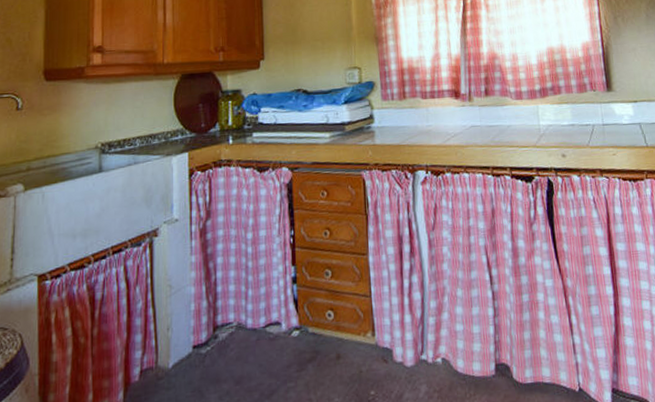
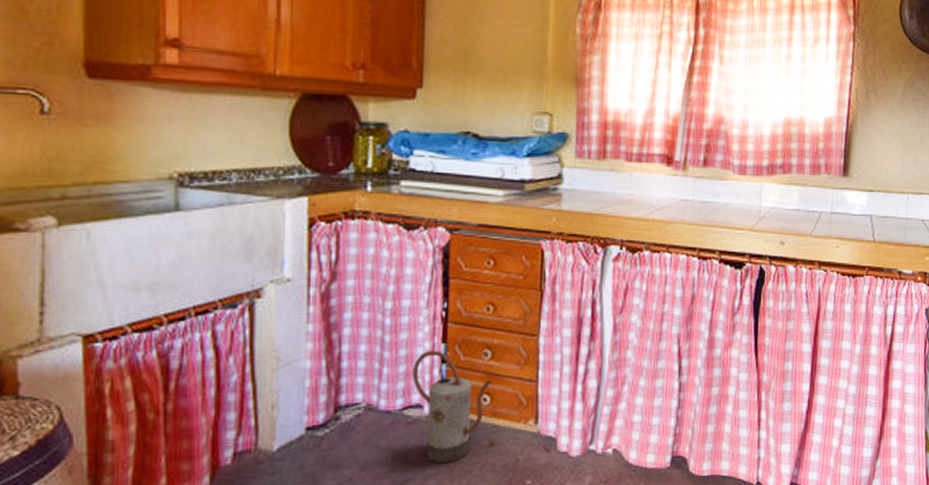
watering can: none [271,272,334,376] -> present [413,349,492,463]

